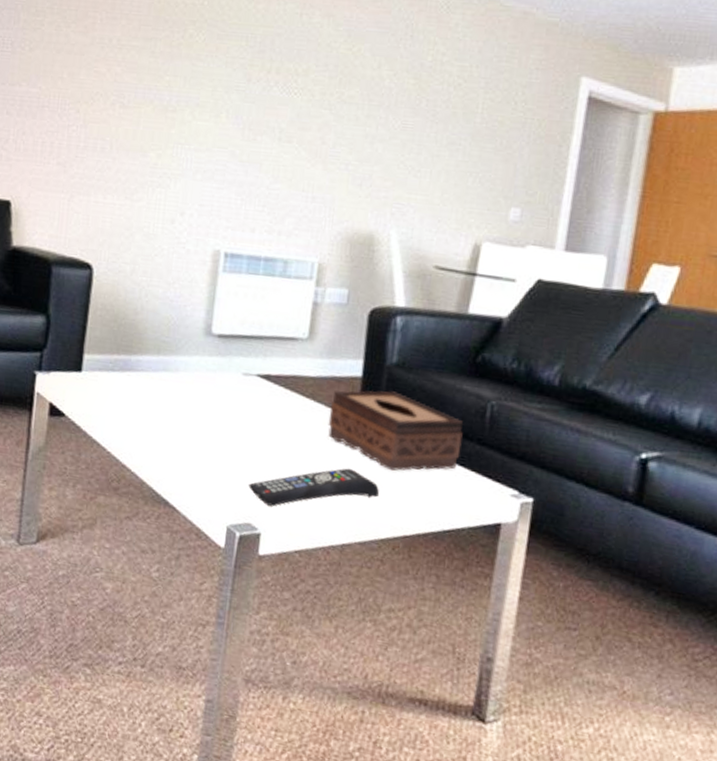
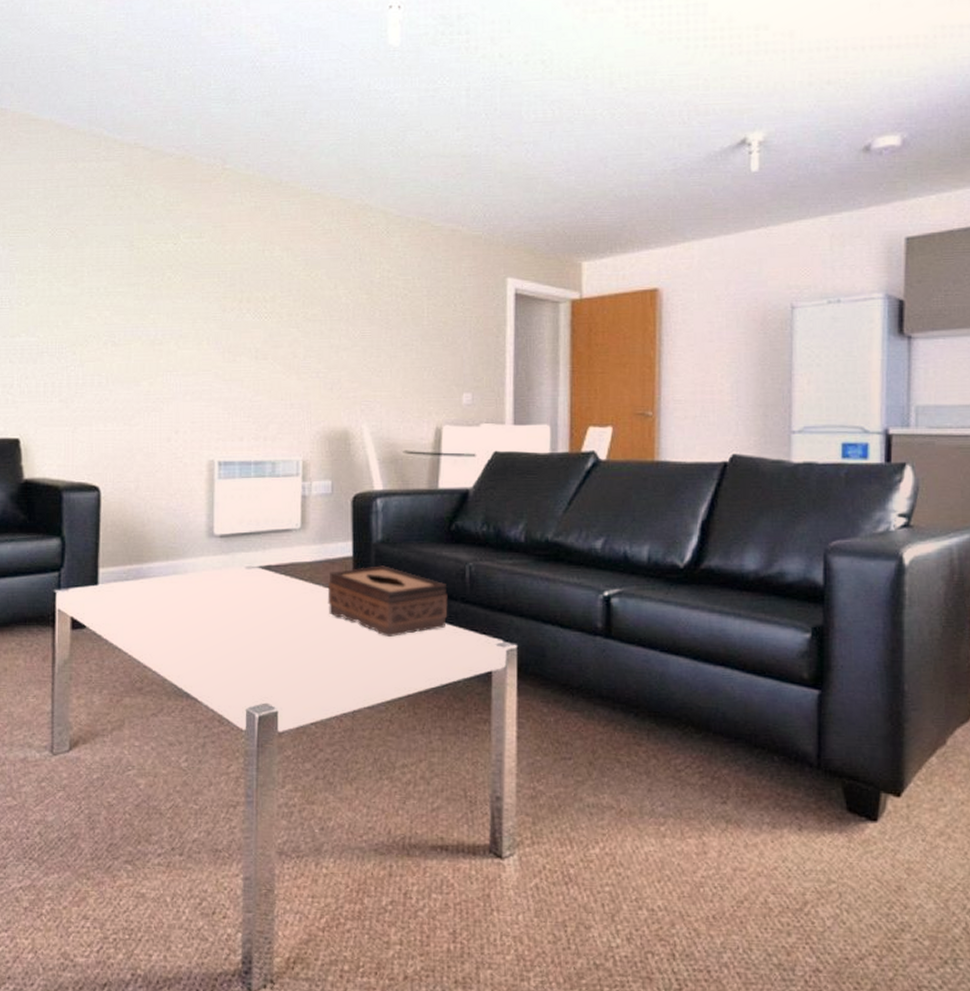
remote control: present [249,468,380,506] -> none [262,640,381,685]

